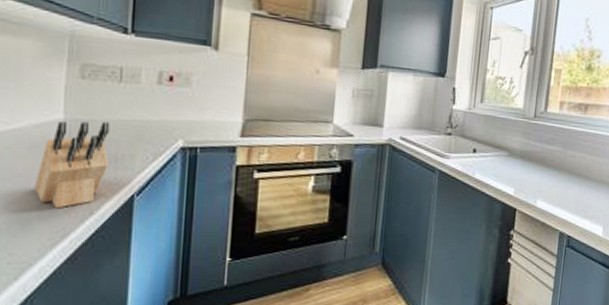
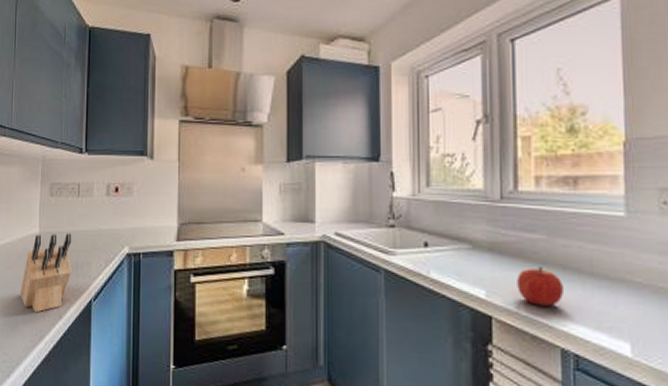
apple: none [536,171,568,201] -> present [517,267,563,306]

